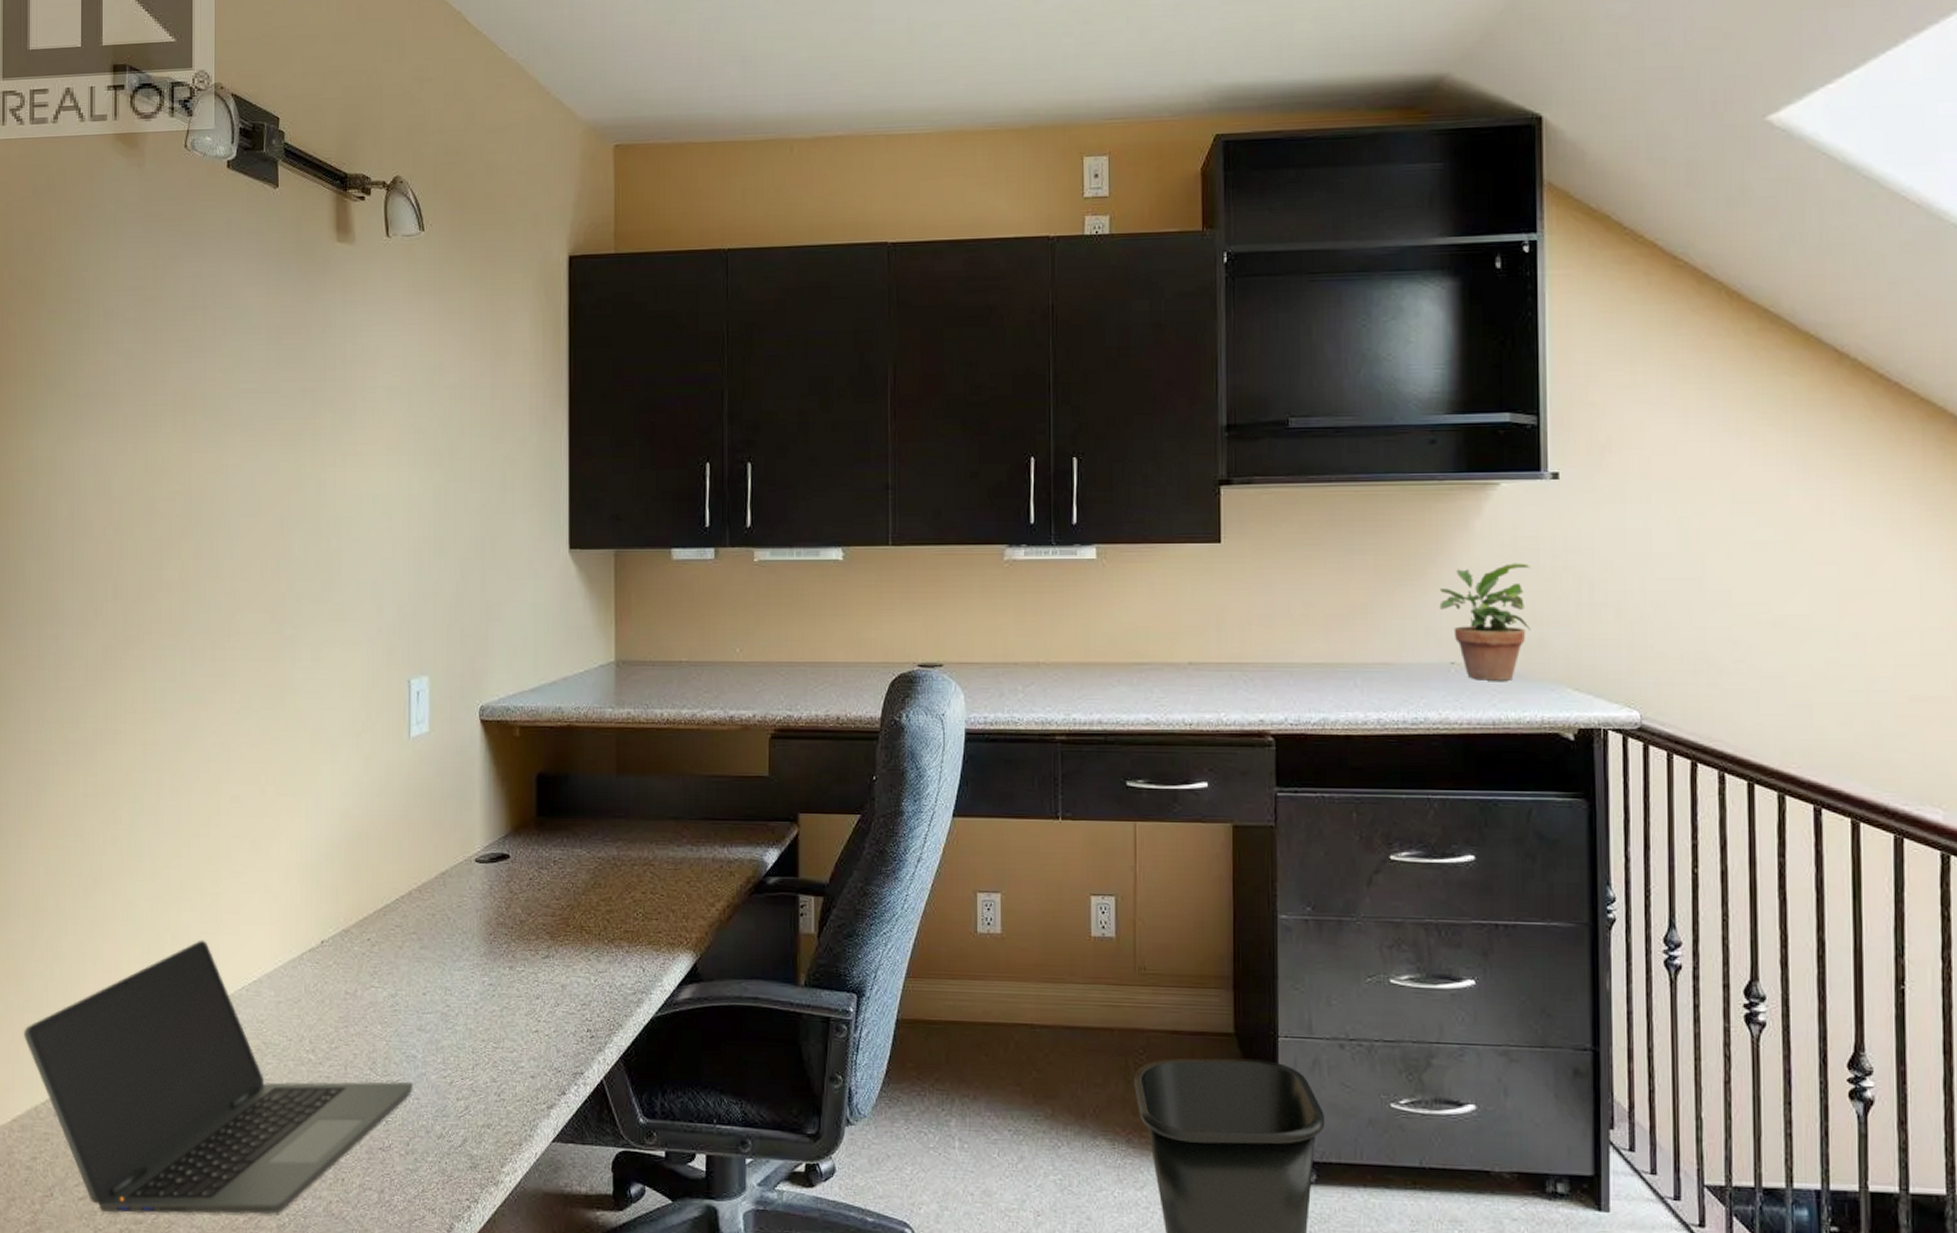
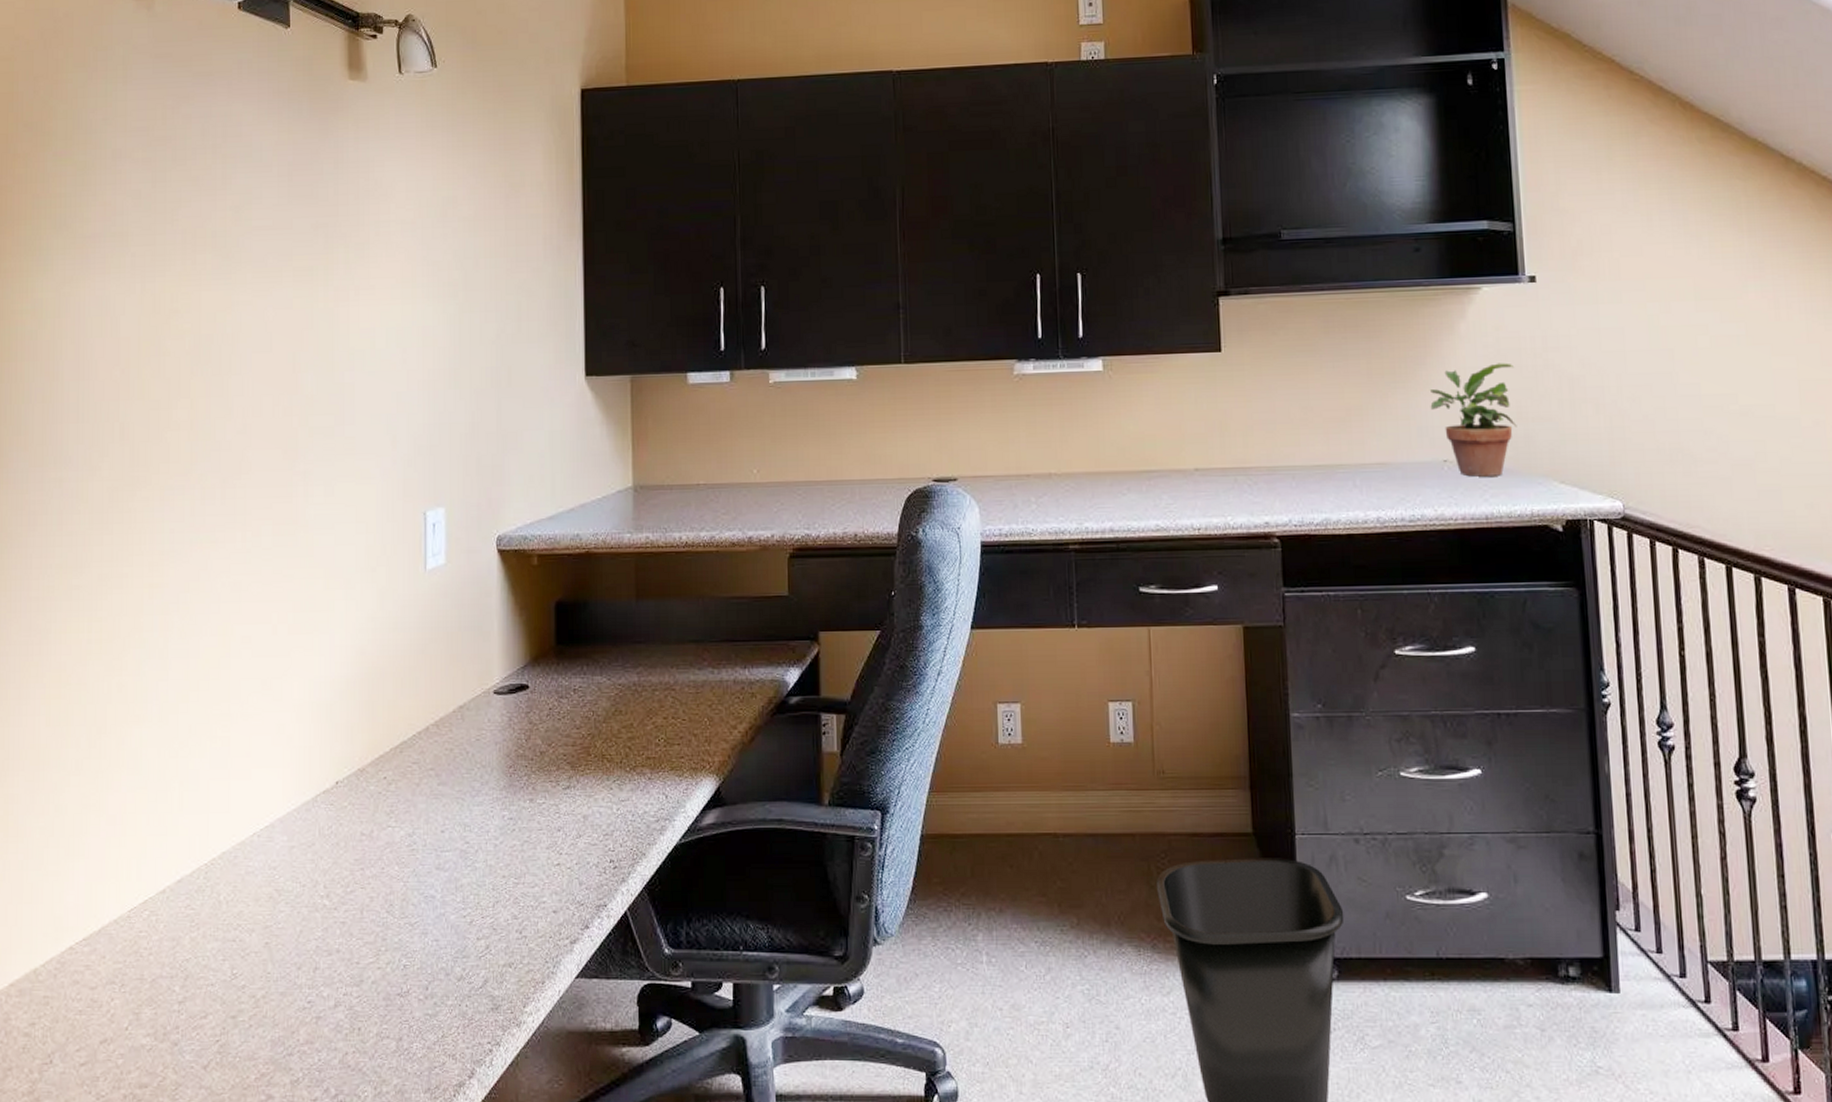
laptop: present [24,940,414,1215] -> none [23,786,433,1078]

